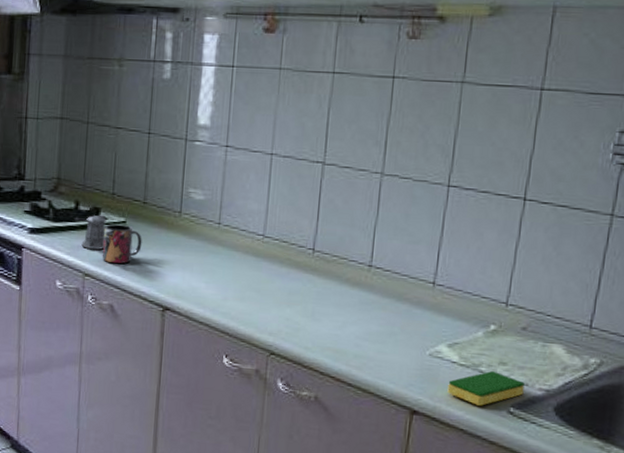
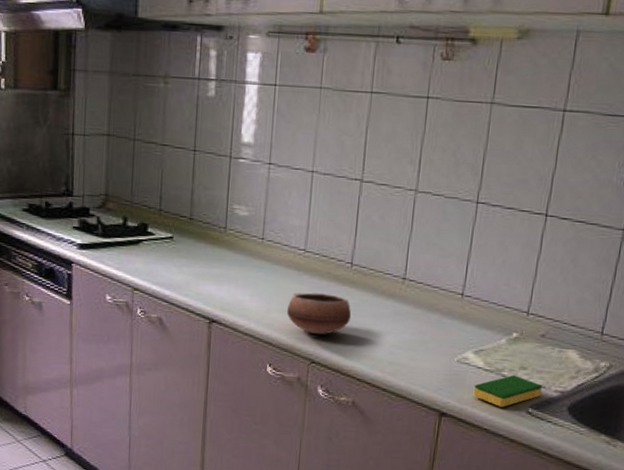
pepper shaker: present [74,215,107,250] -> none [122,230,154,265]
mug: present [103,224,142,264] -> none [151,239,189,279]
bowl: none [244,280,314,325] -> present [286,292,352,335]

